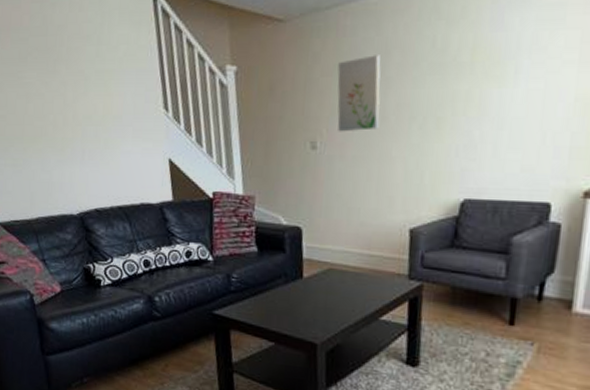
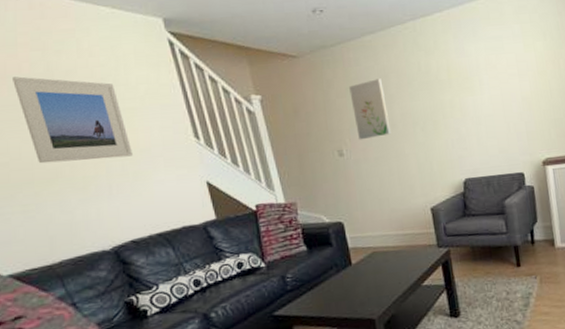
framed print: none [15,29,106,122] -> present [13,76,133,164]

